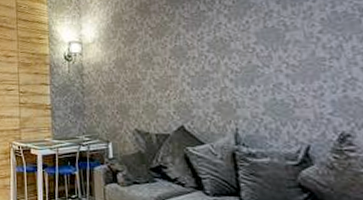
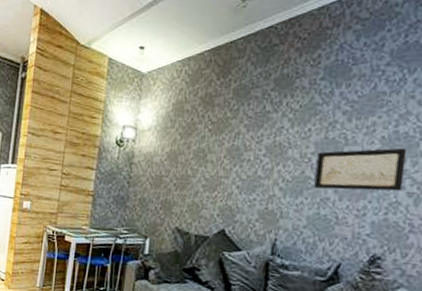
wall art: none [260,26,356,75] -> present [314,148,407,191]

